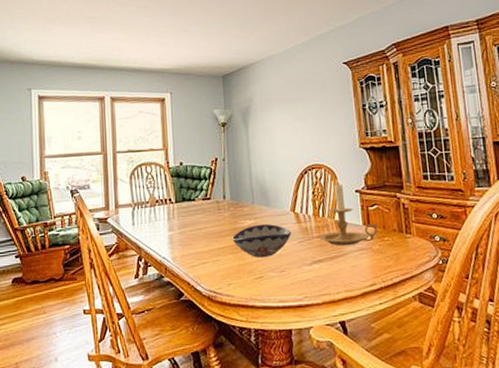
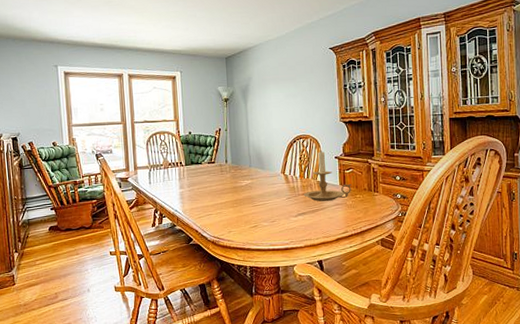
decorative bowl: present [232,224,291,258] -> none [232,183,281,211]

